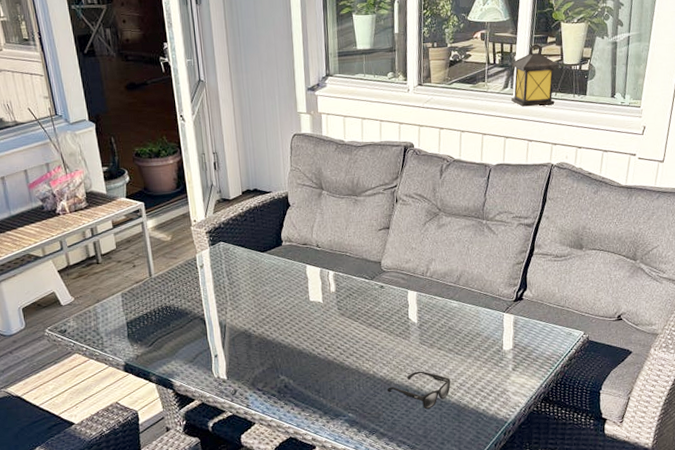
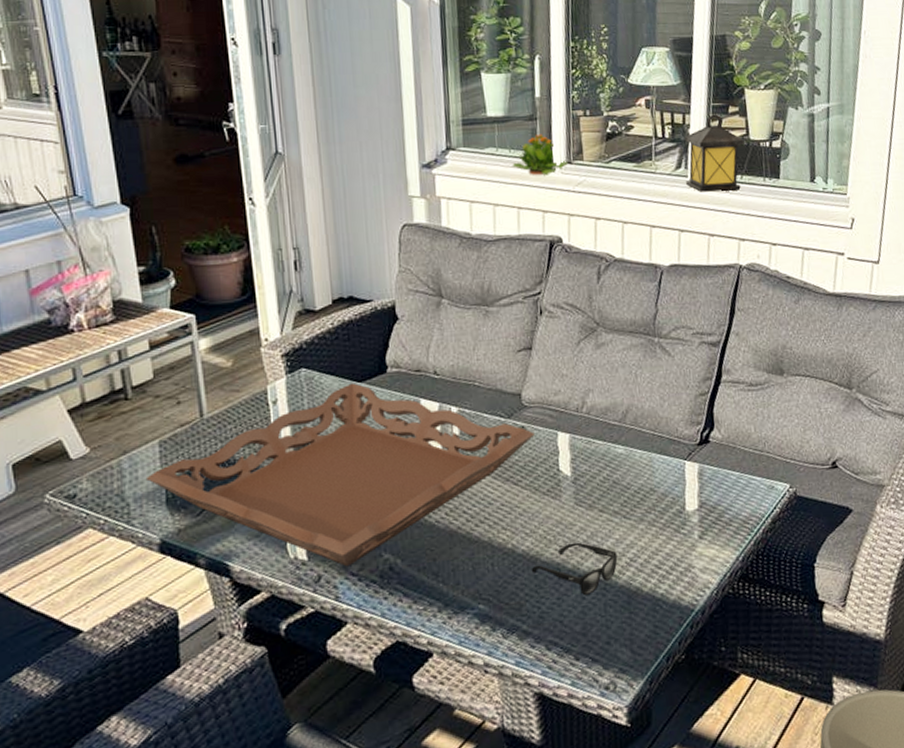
tray: none [113,253,391,385] -> present [145,383,535,567]
potted flower: none [376,62,420,96] -> present [512,133,569,176]

